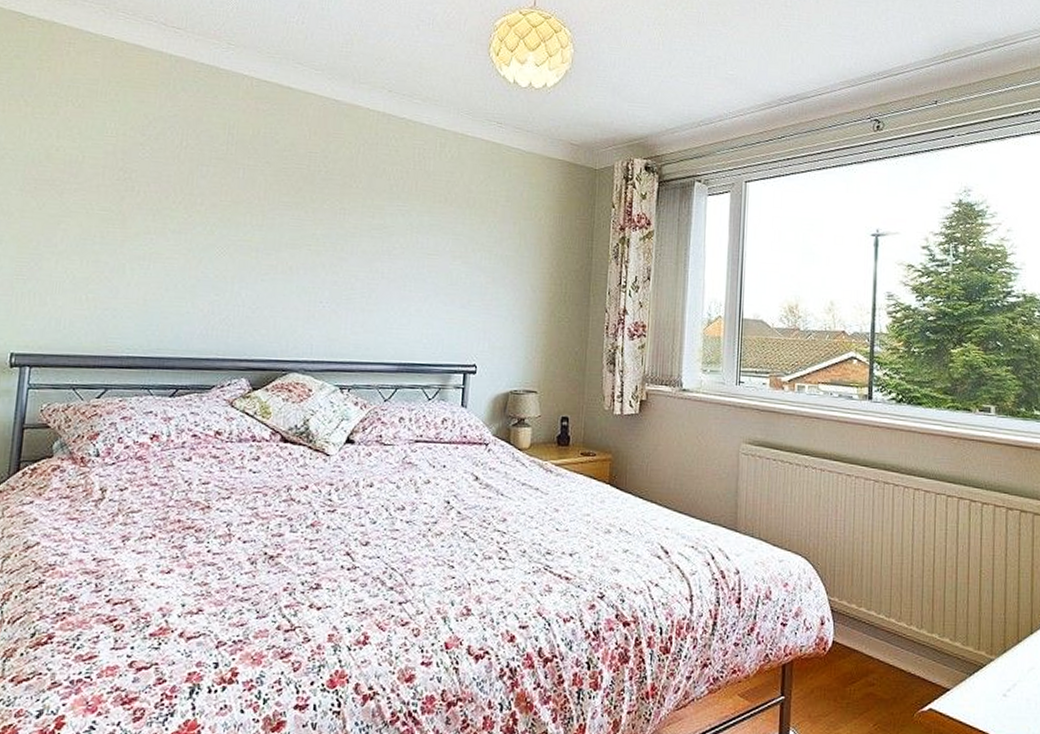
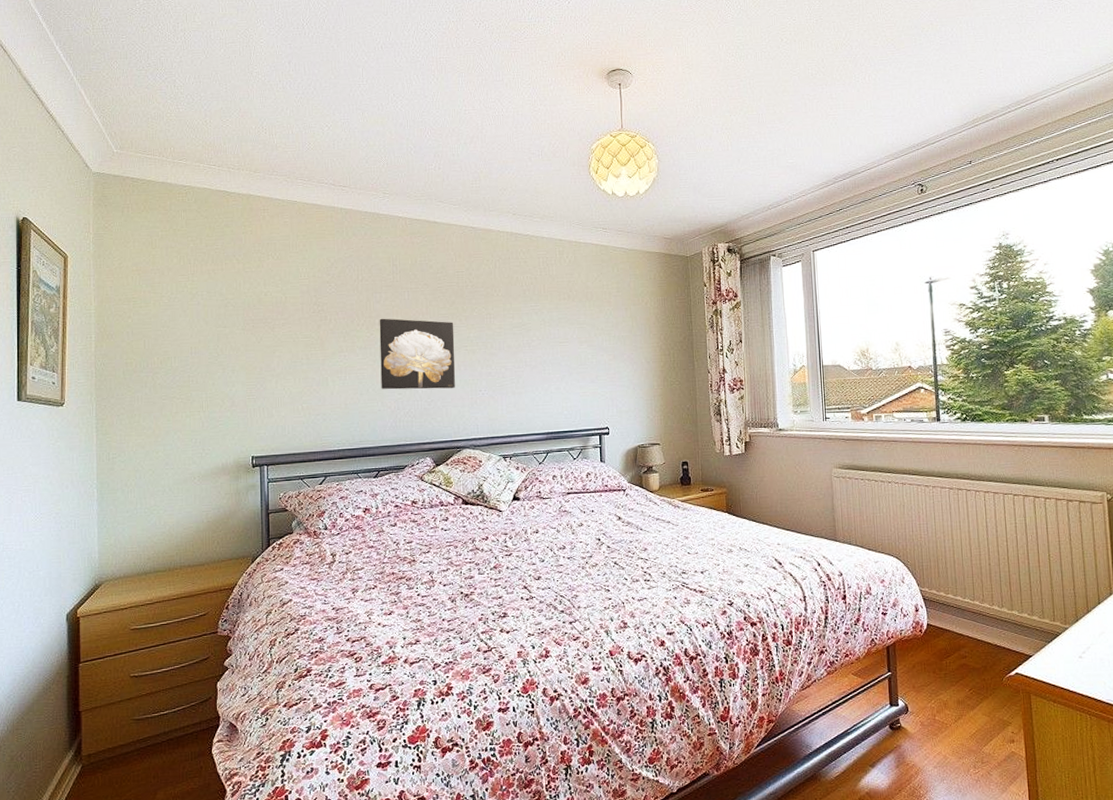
wall art: none [193,197,298,295] -> present [379,318,455,390]

